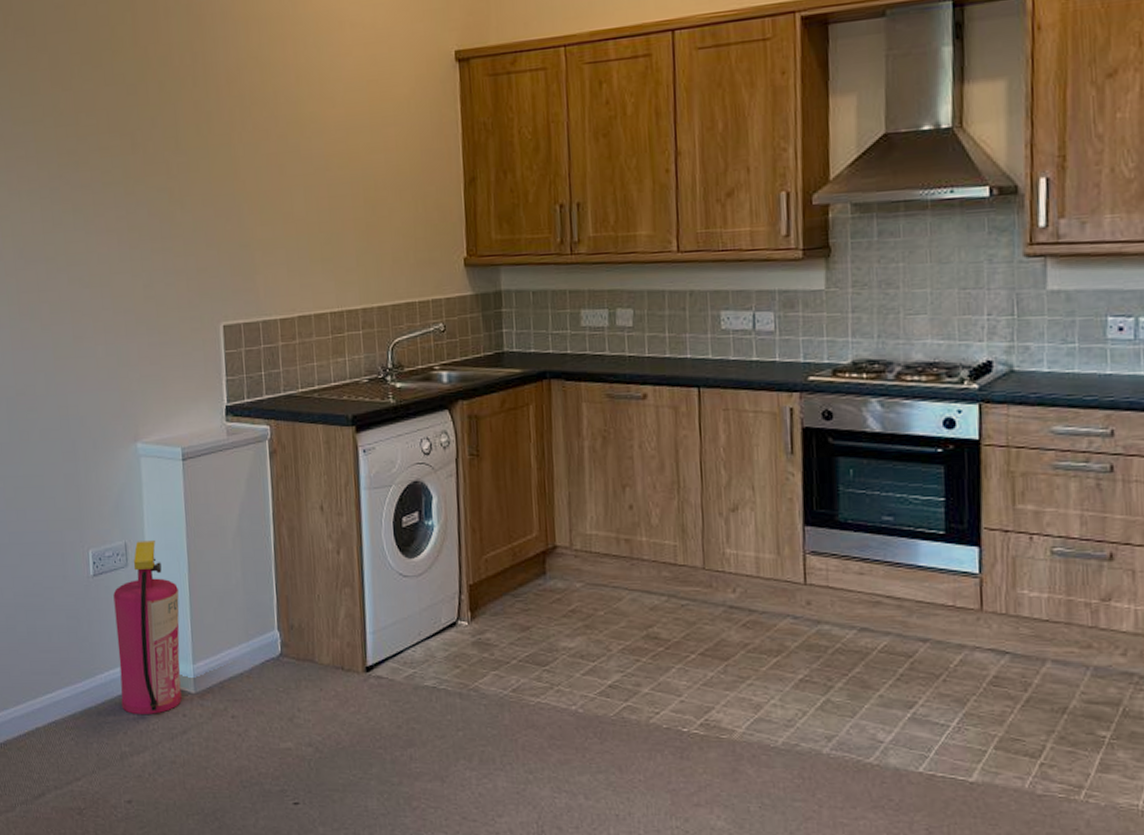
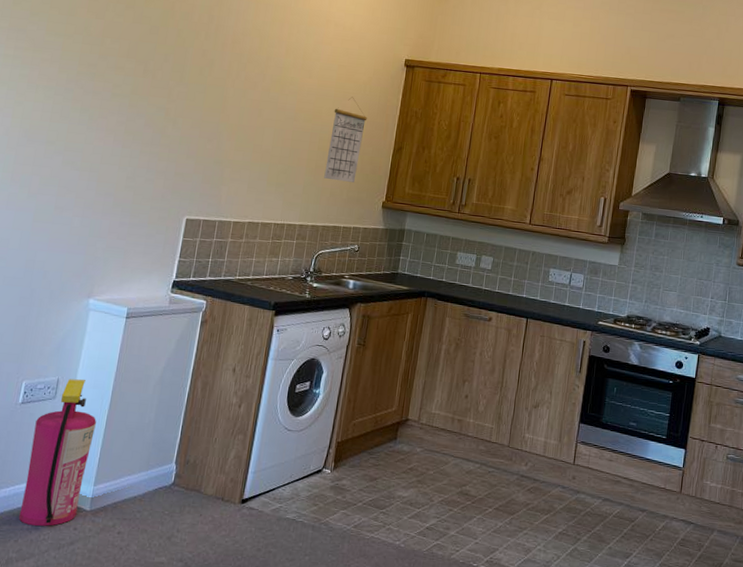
calendar: none [374,121,422,241] -> present [324,97,367,183]

